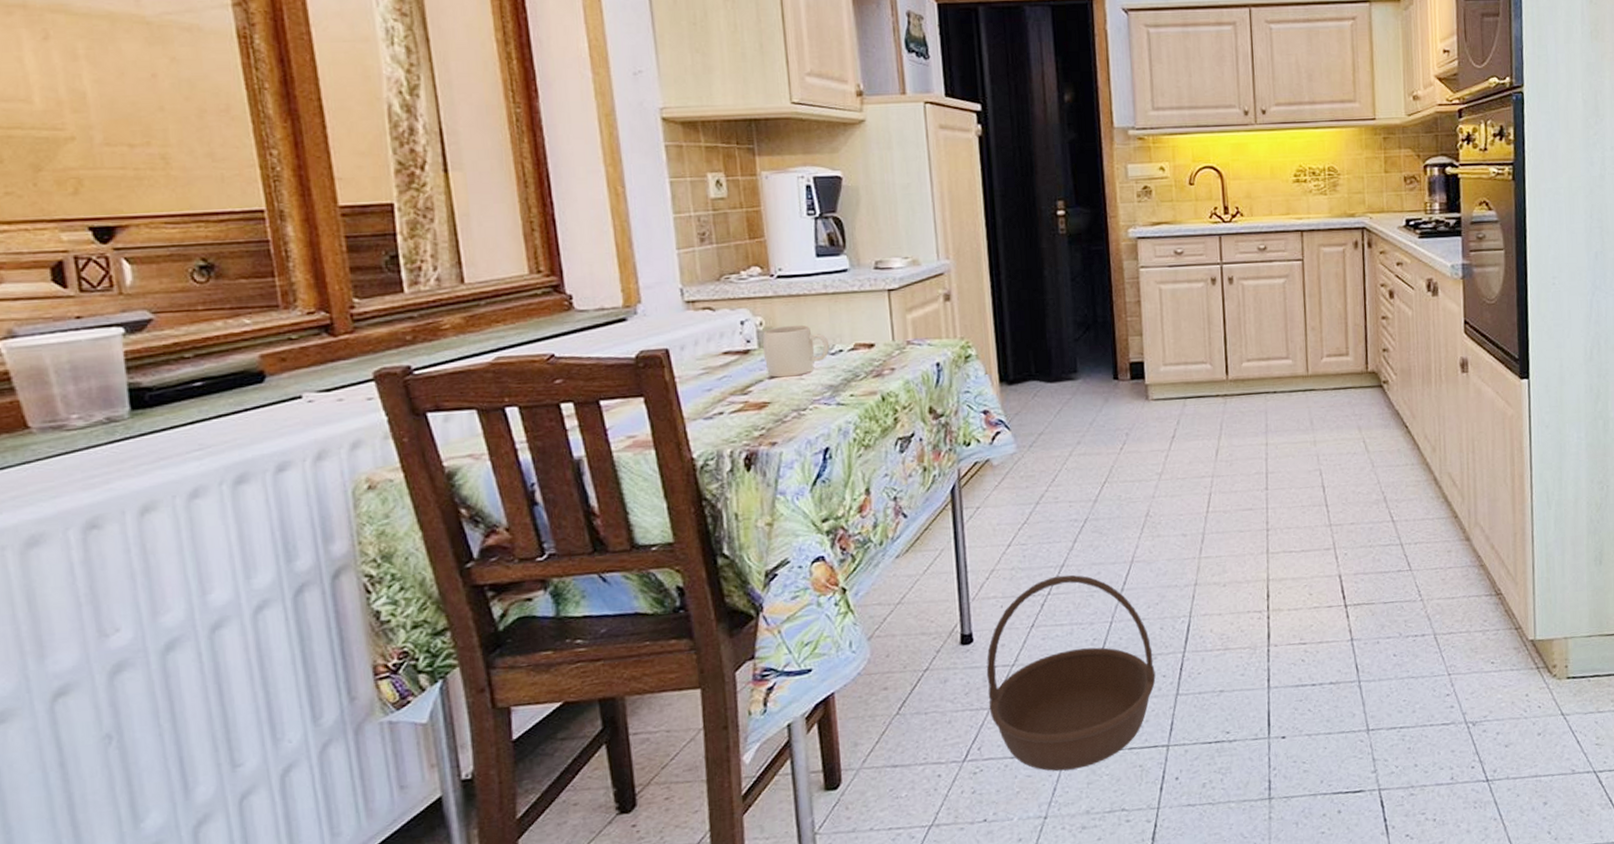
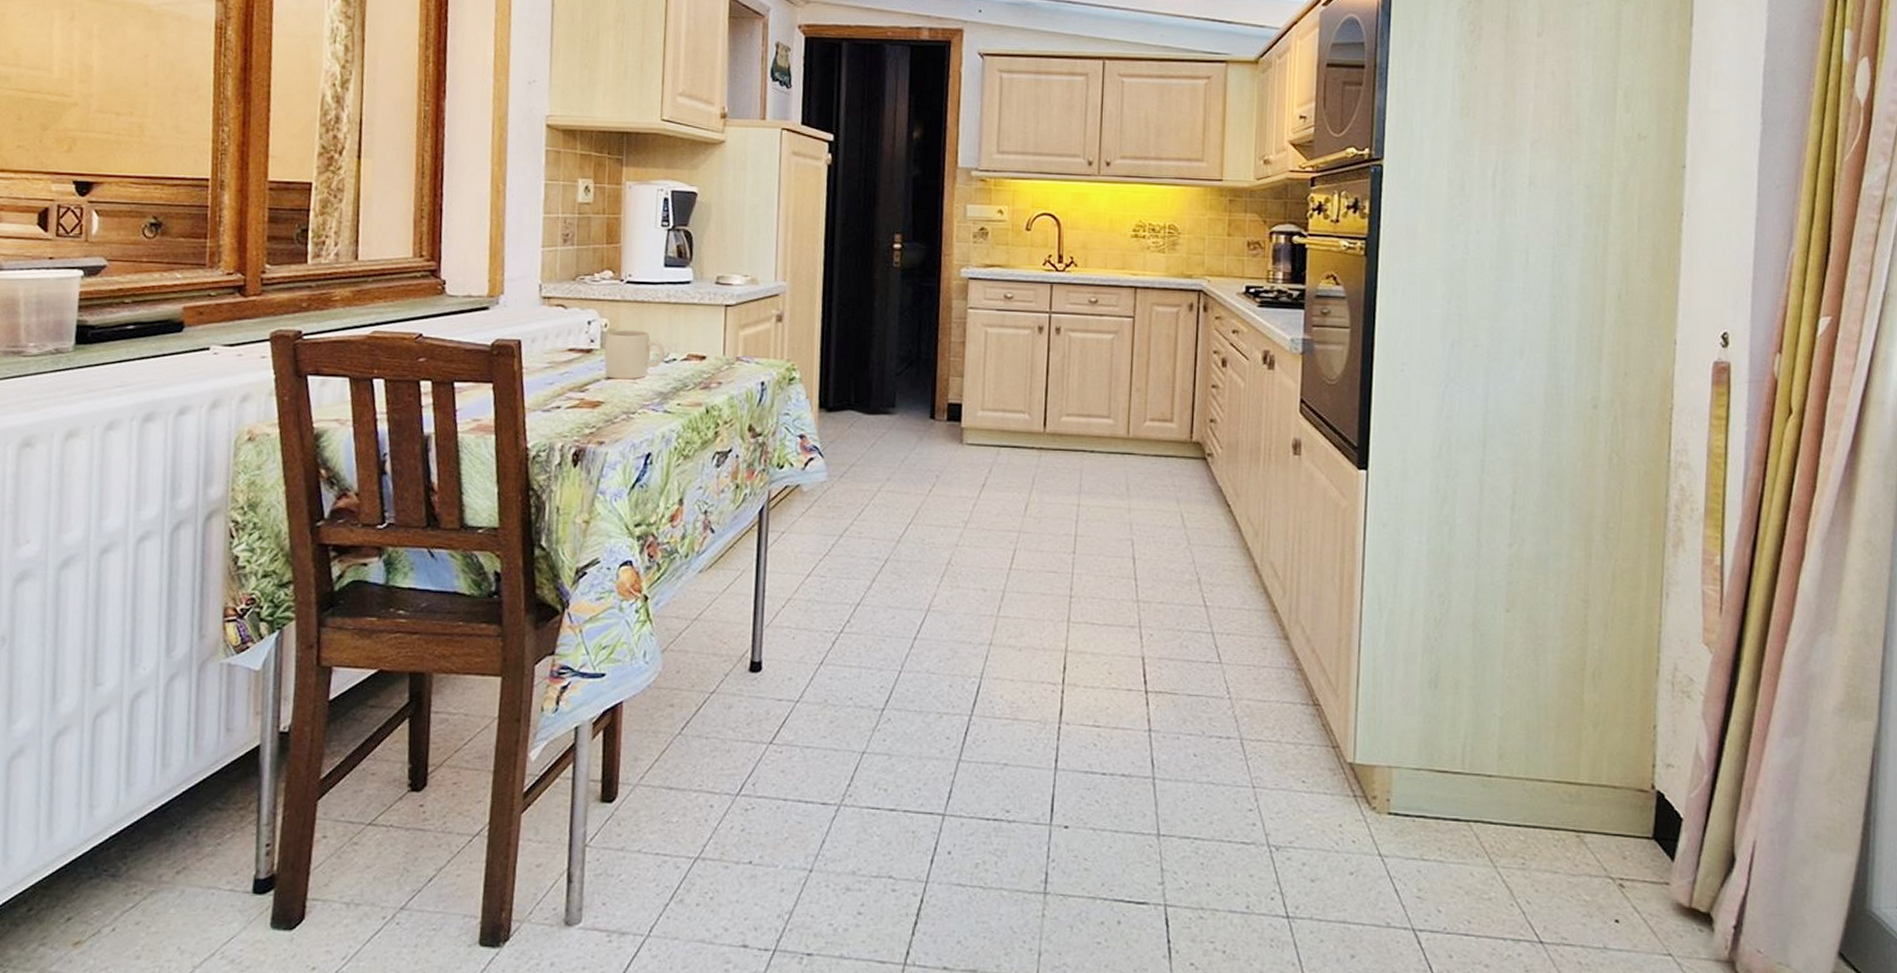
basket: present [986,575,1156,771] -> none [768,614,939,824]

